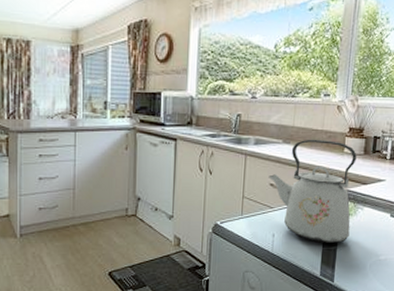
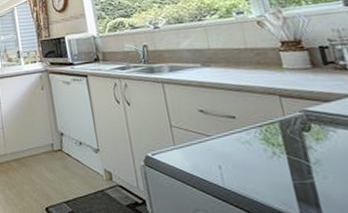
kettle: present [268,139,357,243] -> none [194,57,328,175]

